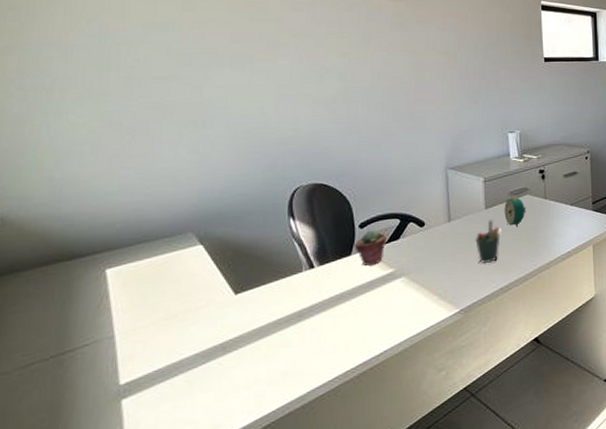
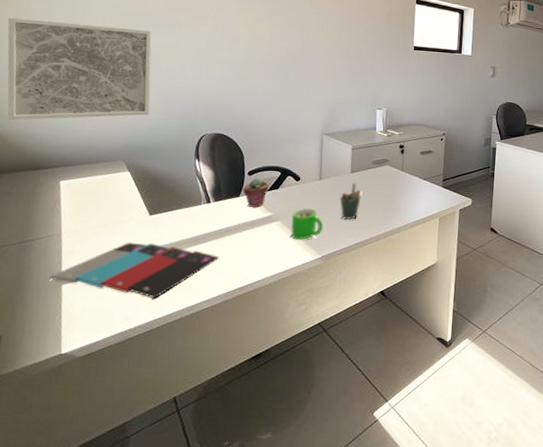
wall art: none [9,69,223,202] -> present [7,17,152,121]
smartphone: none [103,327,333,396] -> present [50,242,220,298]
mug: none [418,256,459,295] -> present [290,208,324,240]
alarm clock: present [504,196,526,228] -> none [366,165,385,193]

